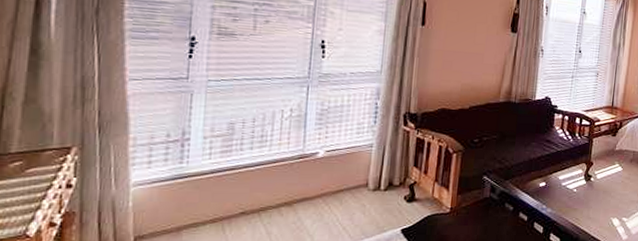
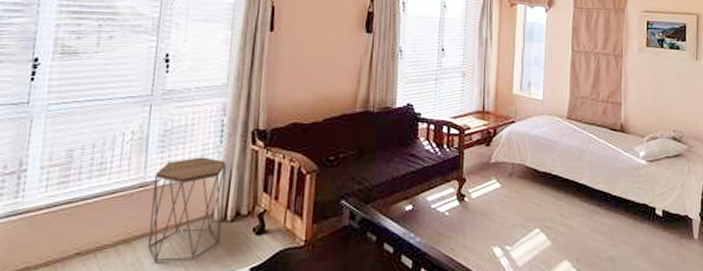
side table: none [307,134,380,222] -> present [147,157,226,262]

